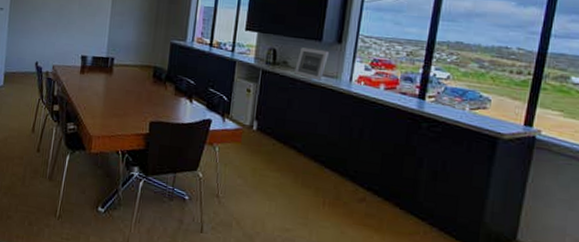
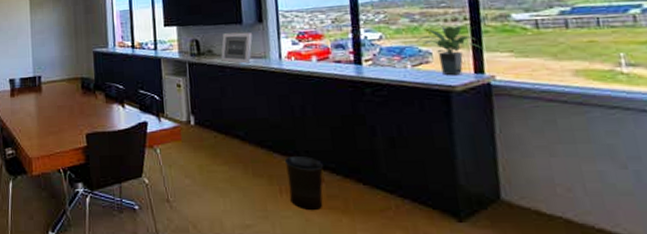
waste bin: none [331,173,369,225] -> present [284,155,324,210]
potted plant: none [479,76,537,125] -> present [415,25,482,76]

